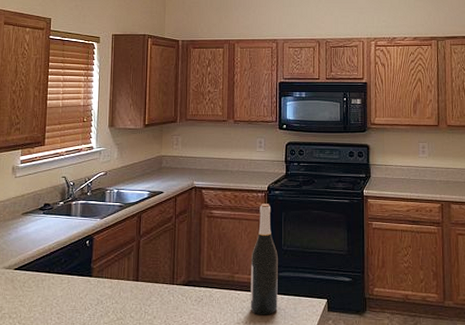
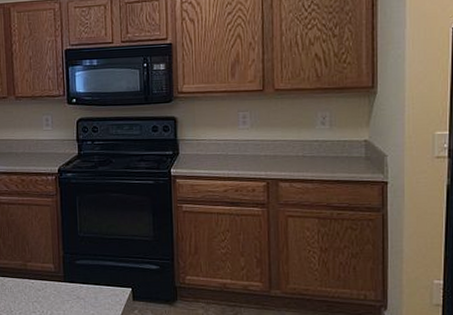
wine bottle: present [250,204,278,315] -> none [43,187,76,305]

